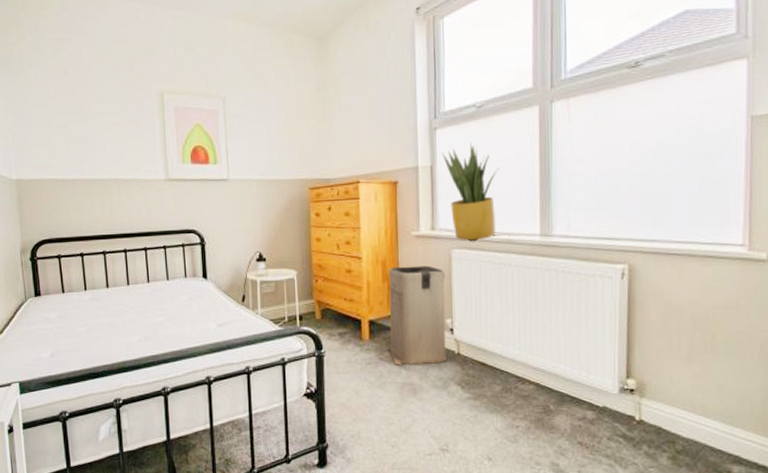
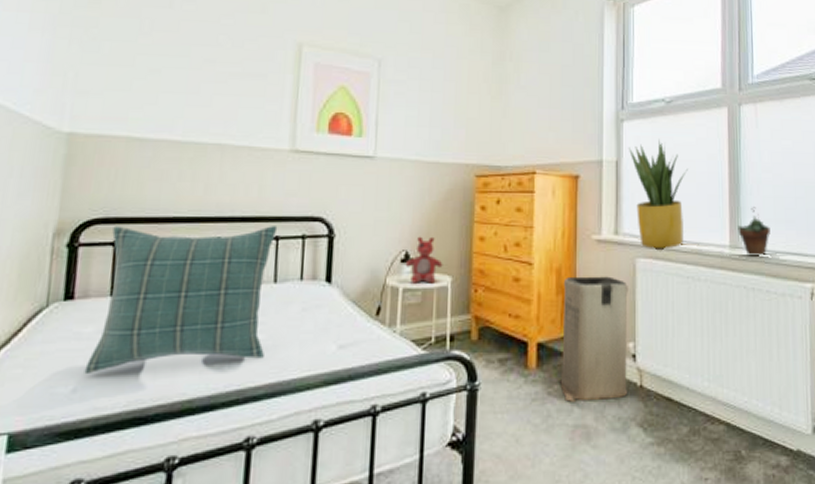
pillow: none [55,238,167,345] -> present [84,225,278,375]
stuffed bear: none [260,240,289,277] -> present [405,236,443,283]
succulent plant: none [548,198,581,243] -> present [738,207,771,256]

